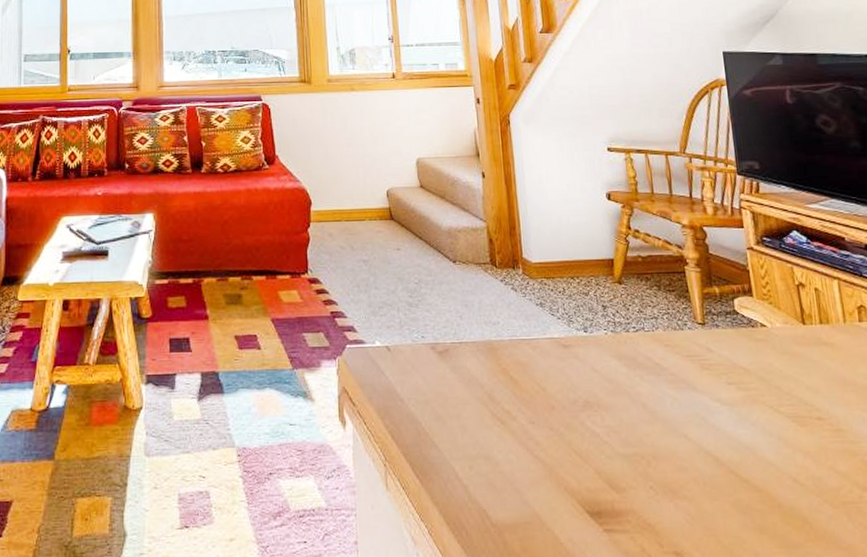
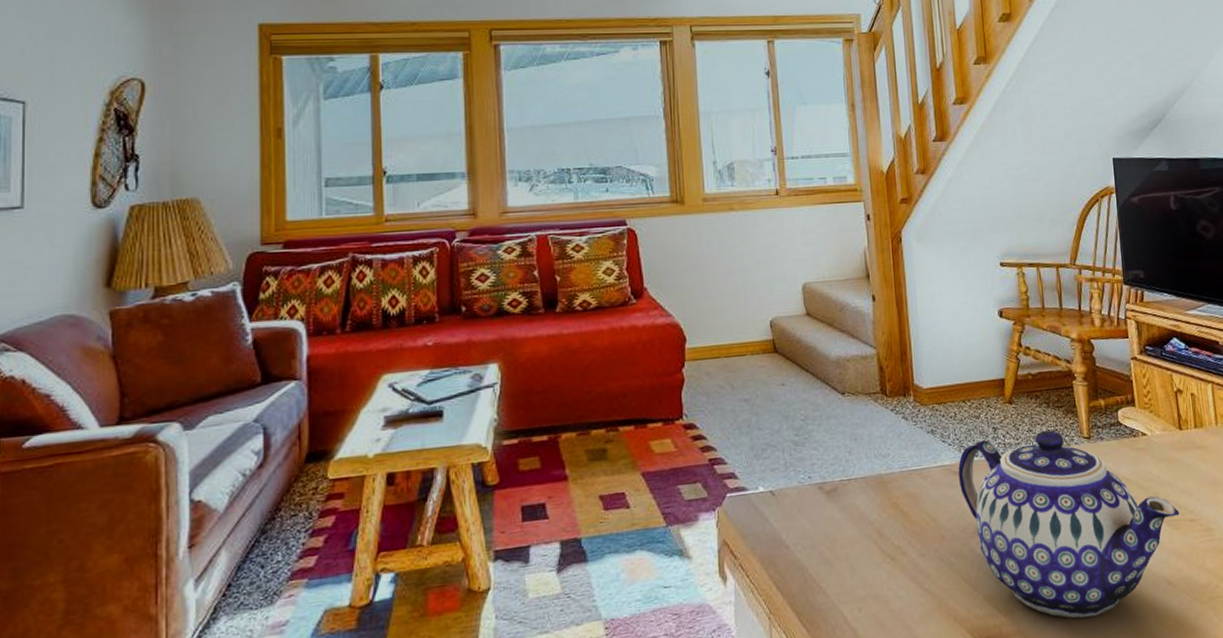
teapot: none [567,312,806,506] -> present [958,430,1180,619]

